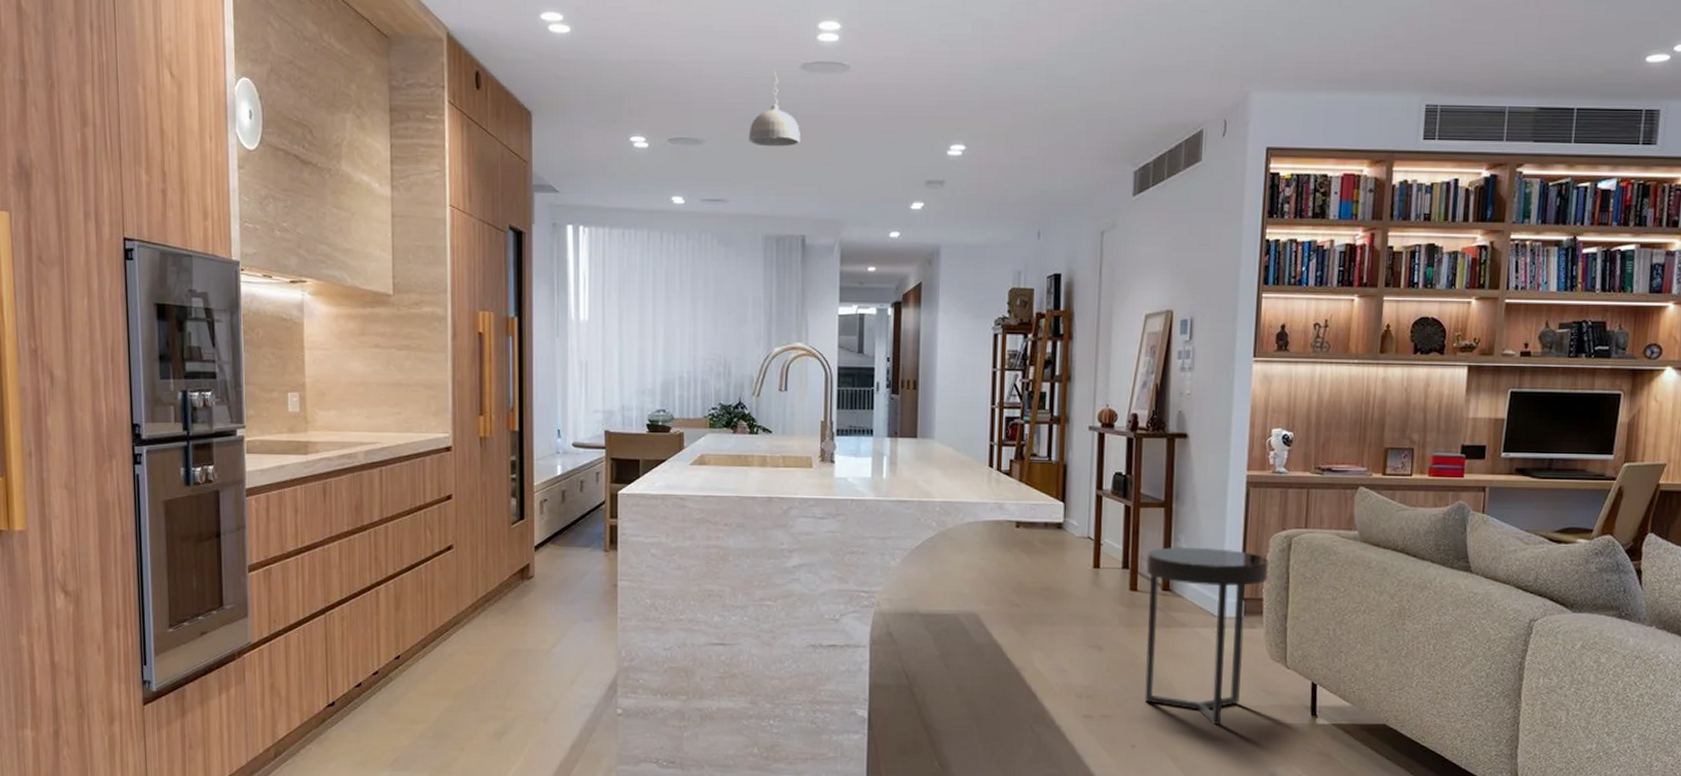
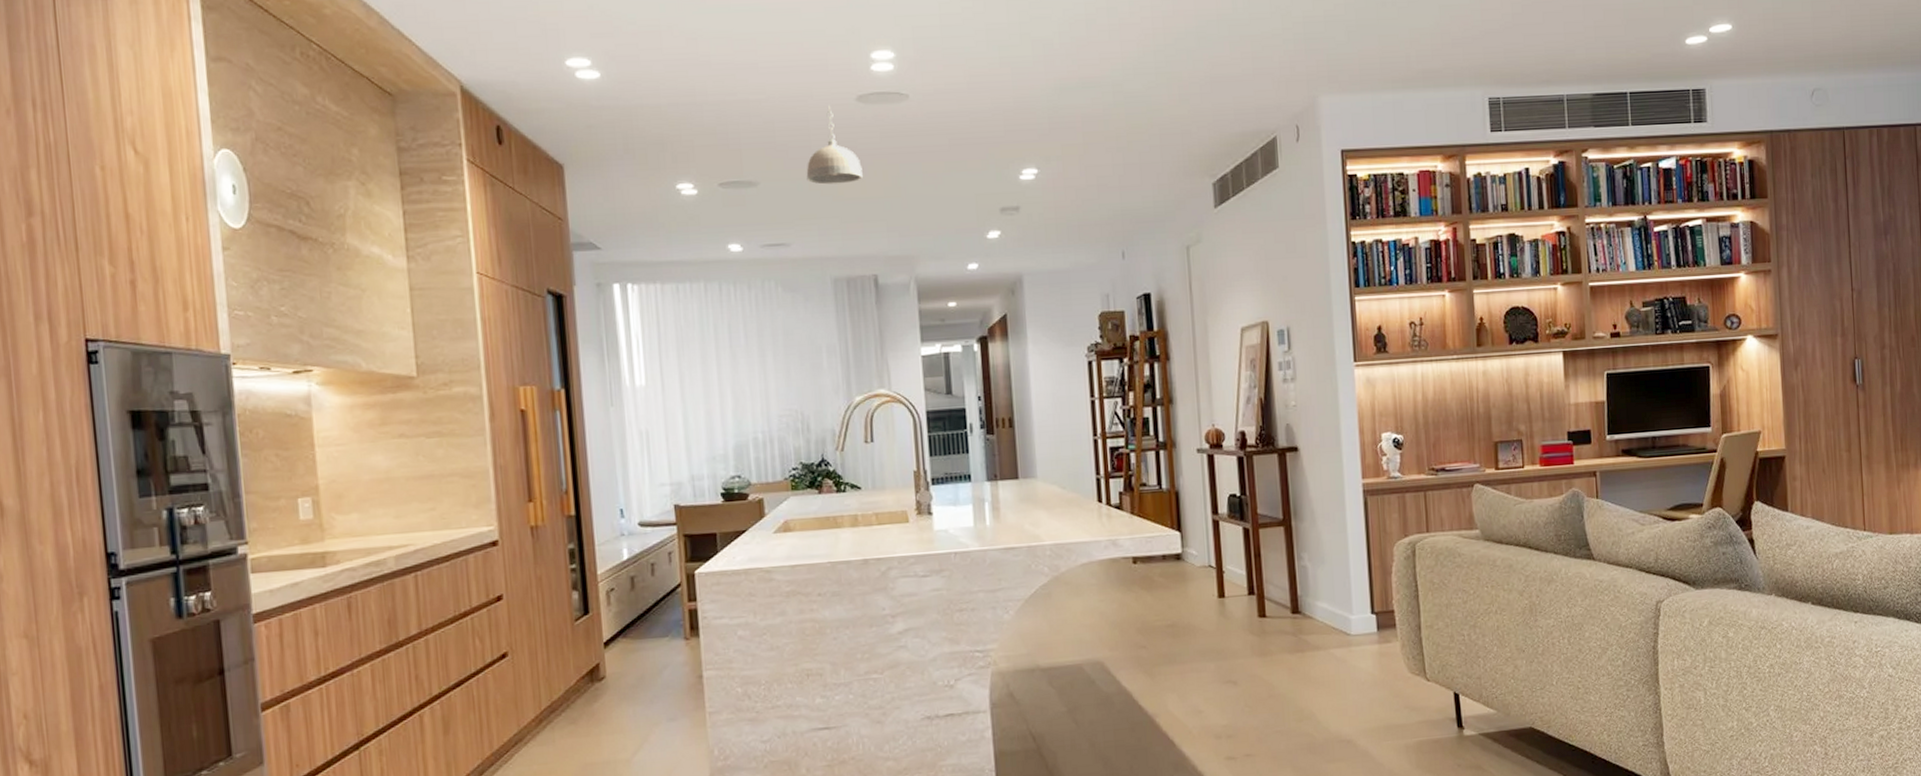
side table: present [1144,547,1268,726] -> none [1271,562,1396,751]

